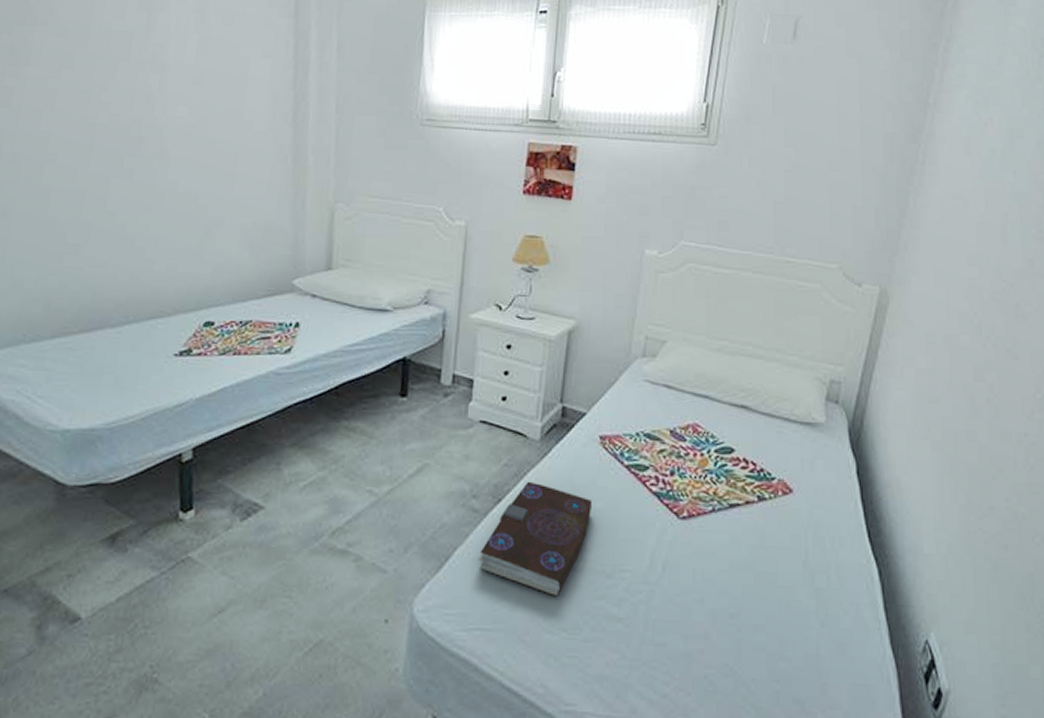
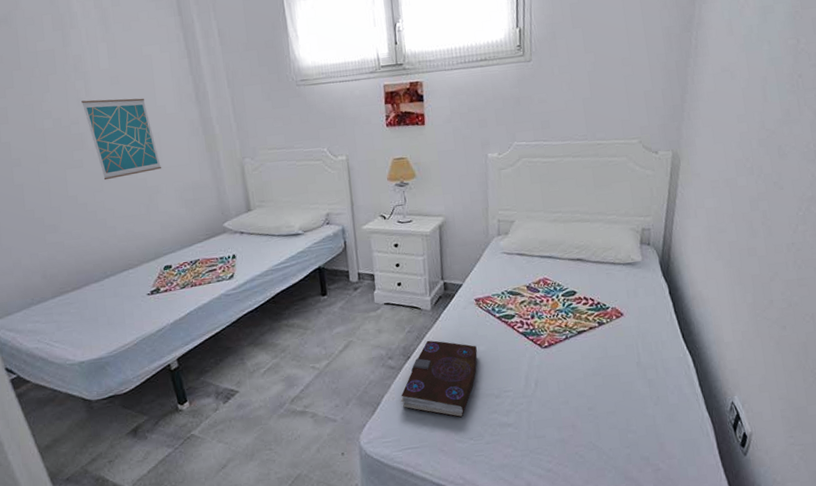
wall art: none [150,98,232,200] -> present [81,98,162,180]

